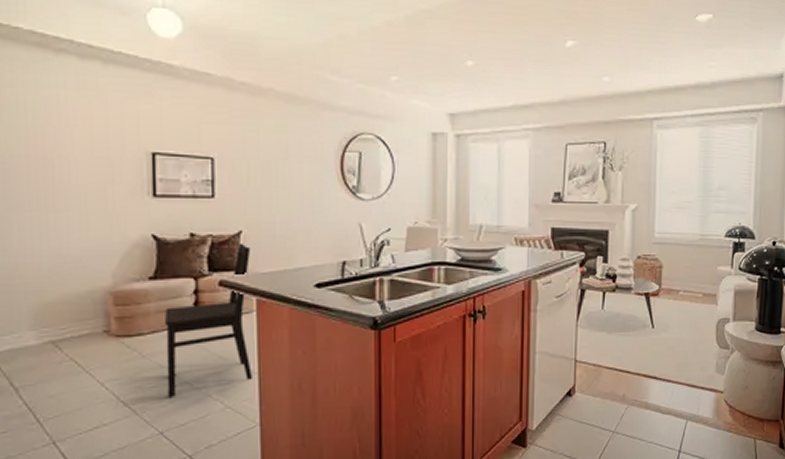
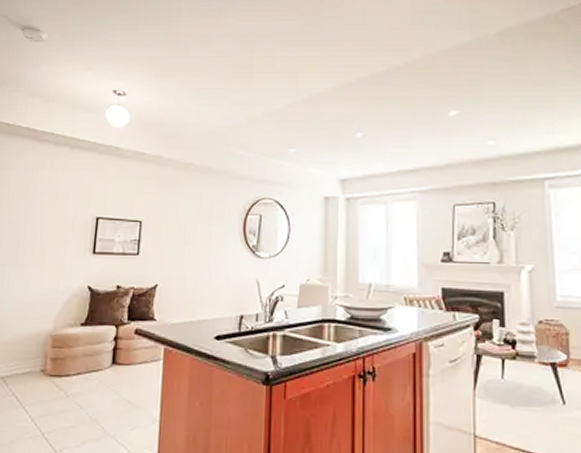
dining chair: present [165,243,252,397] -> none [82,295,164,438]

